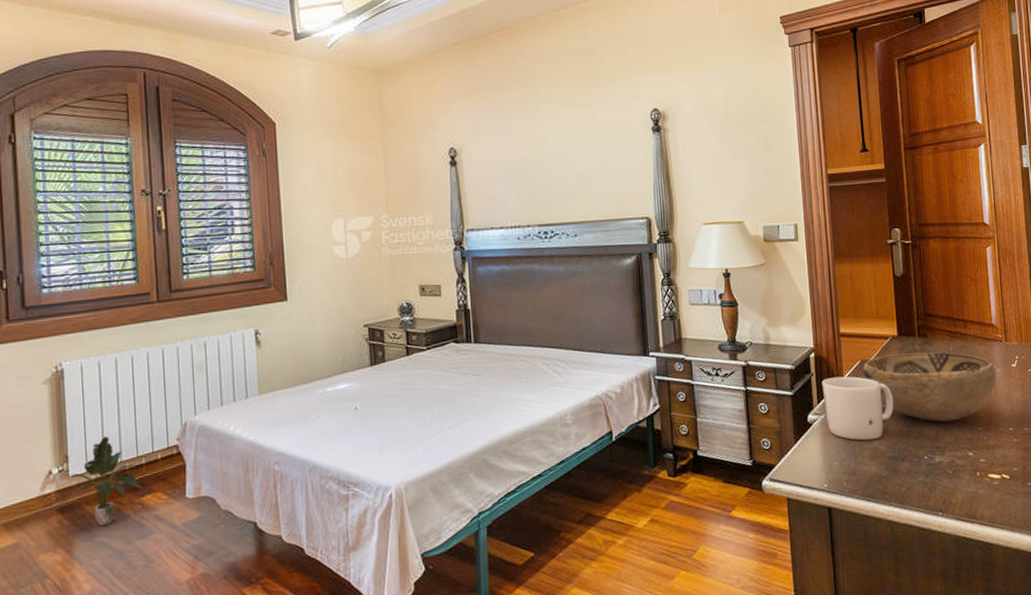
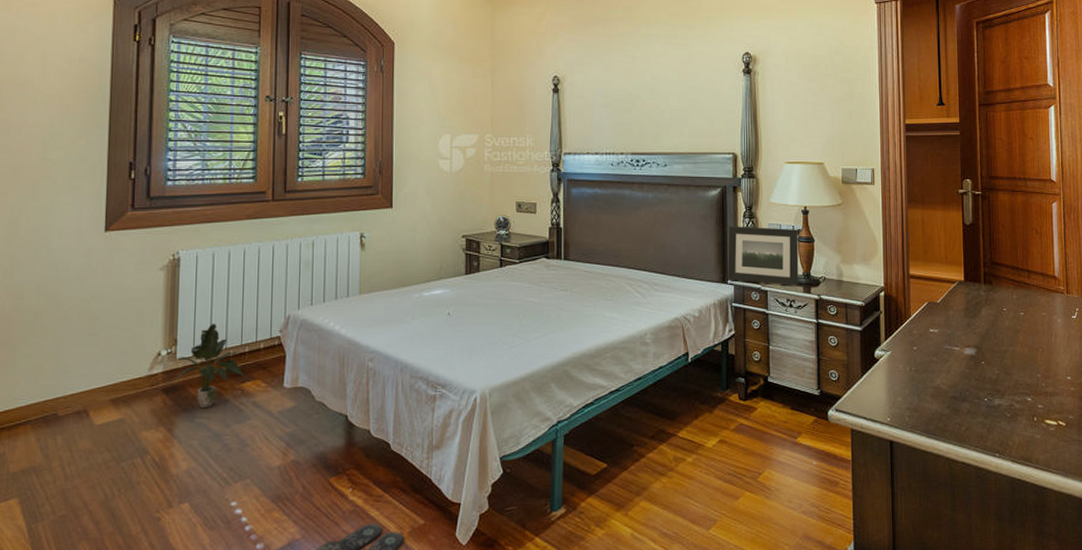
picture frame: none [646,293,724,354] -> present [728,226,799,287]
mug: present [822,376,894,441] -> none [890,316,958,379]
decorative bowl: present [863,352,996,422] -> none [930,298,1056,366]

